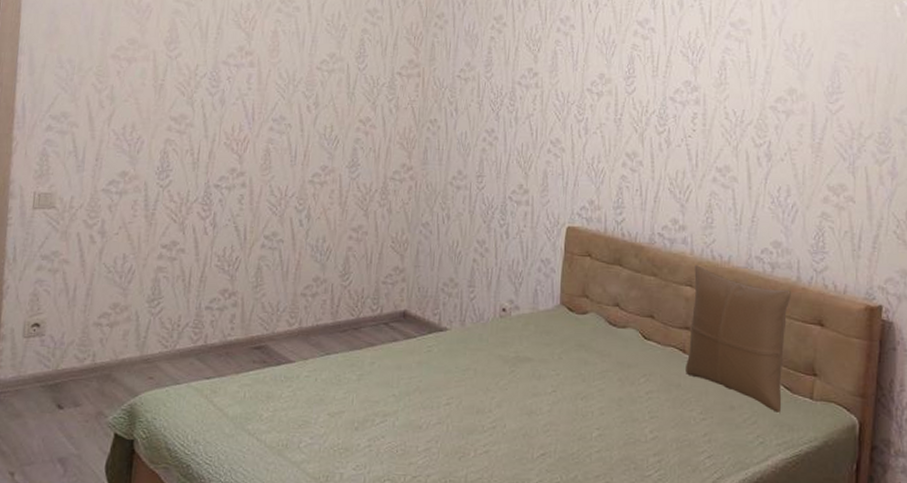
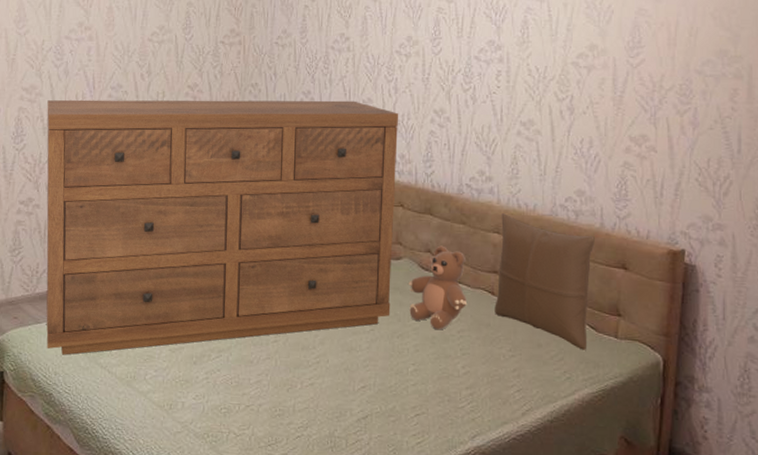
dresser: none [186,132,589,421] -> present [46,99,399,355]
teddy bear: none [593,299,657,391] -> present [407,245,468,330]

